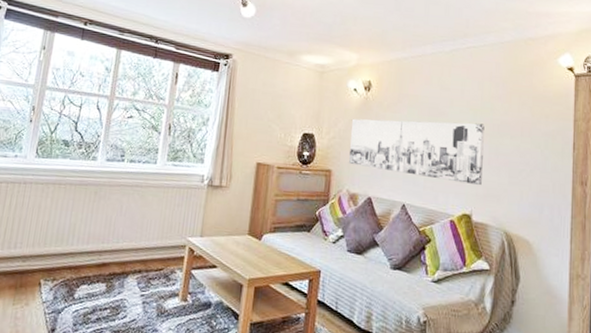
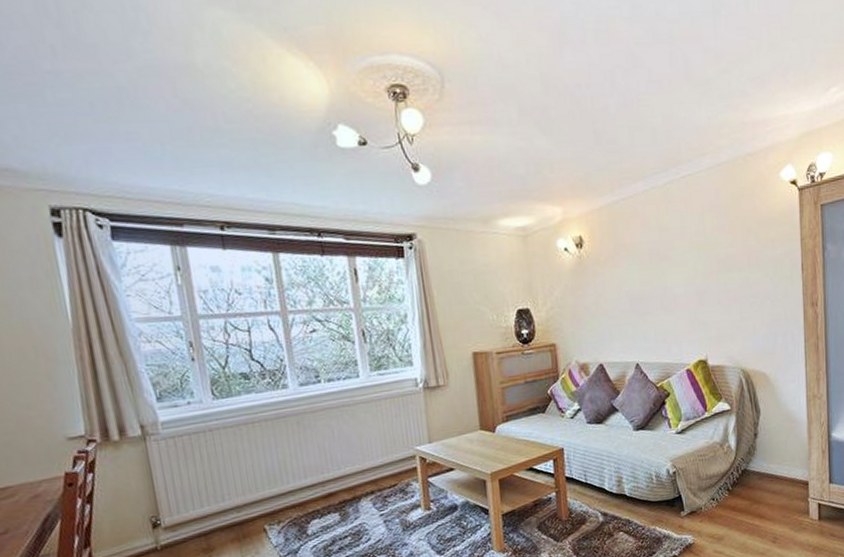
wall art: present [349,118,485,186] -> none [569,261,714,334]

